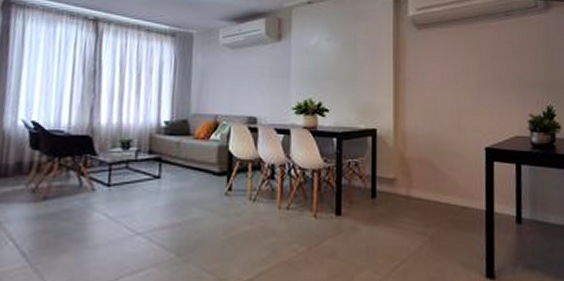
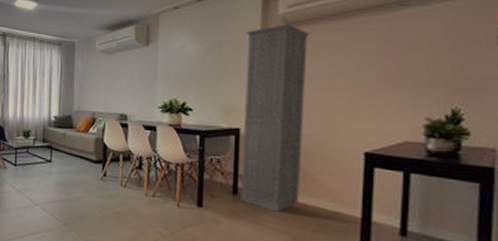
cabinet: none [379,26,436,213] -> present [240,24,309,212]

